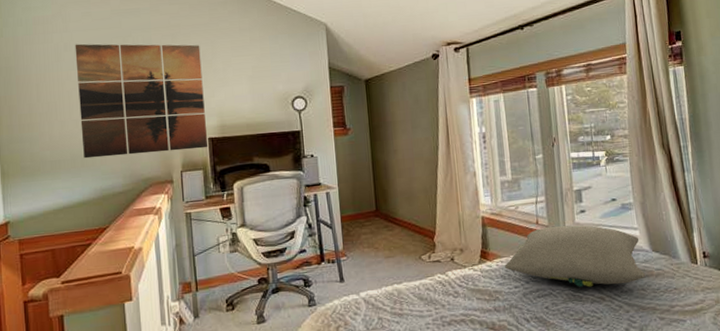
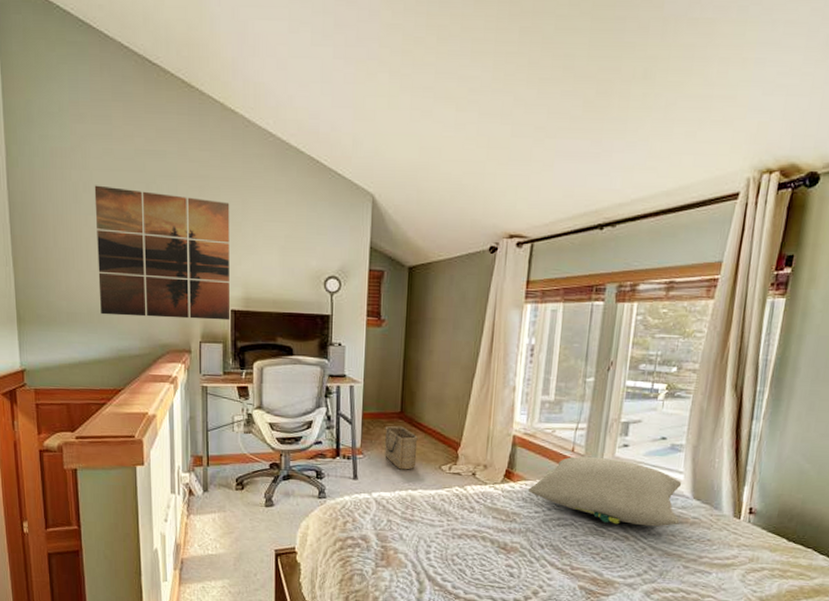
basket: none [363,223,398,266] -> present [385,425,419,470]

